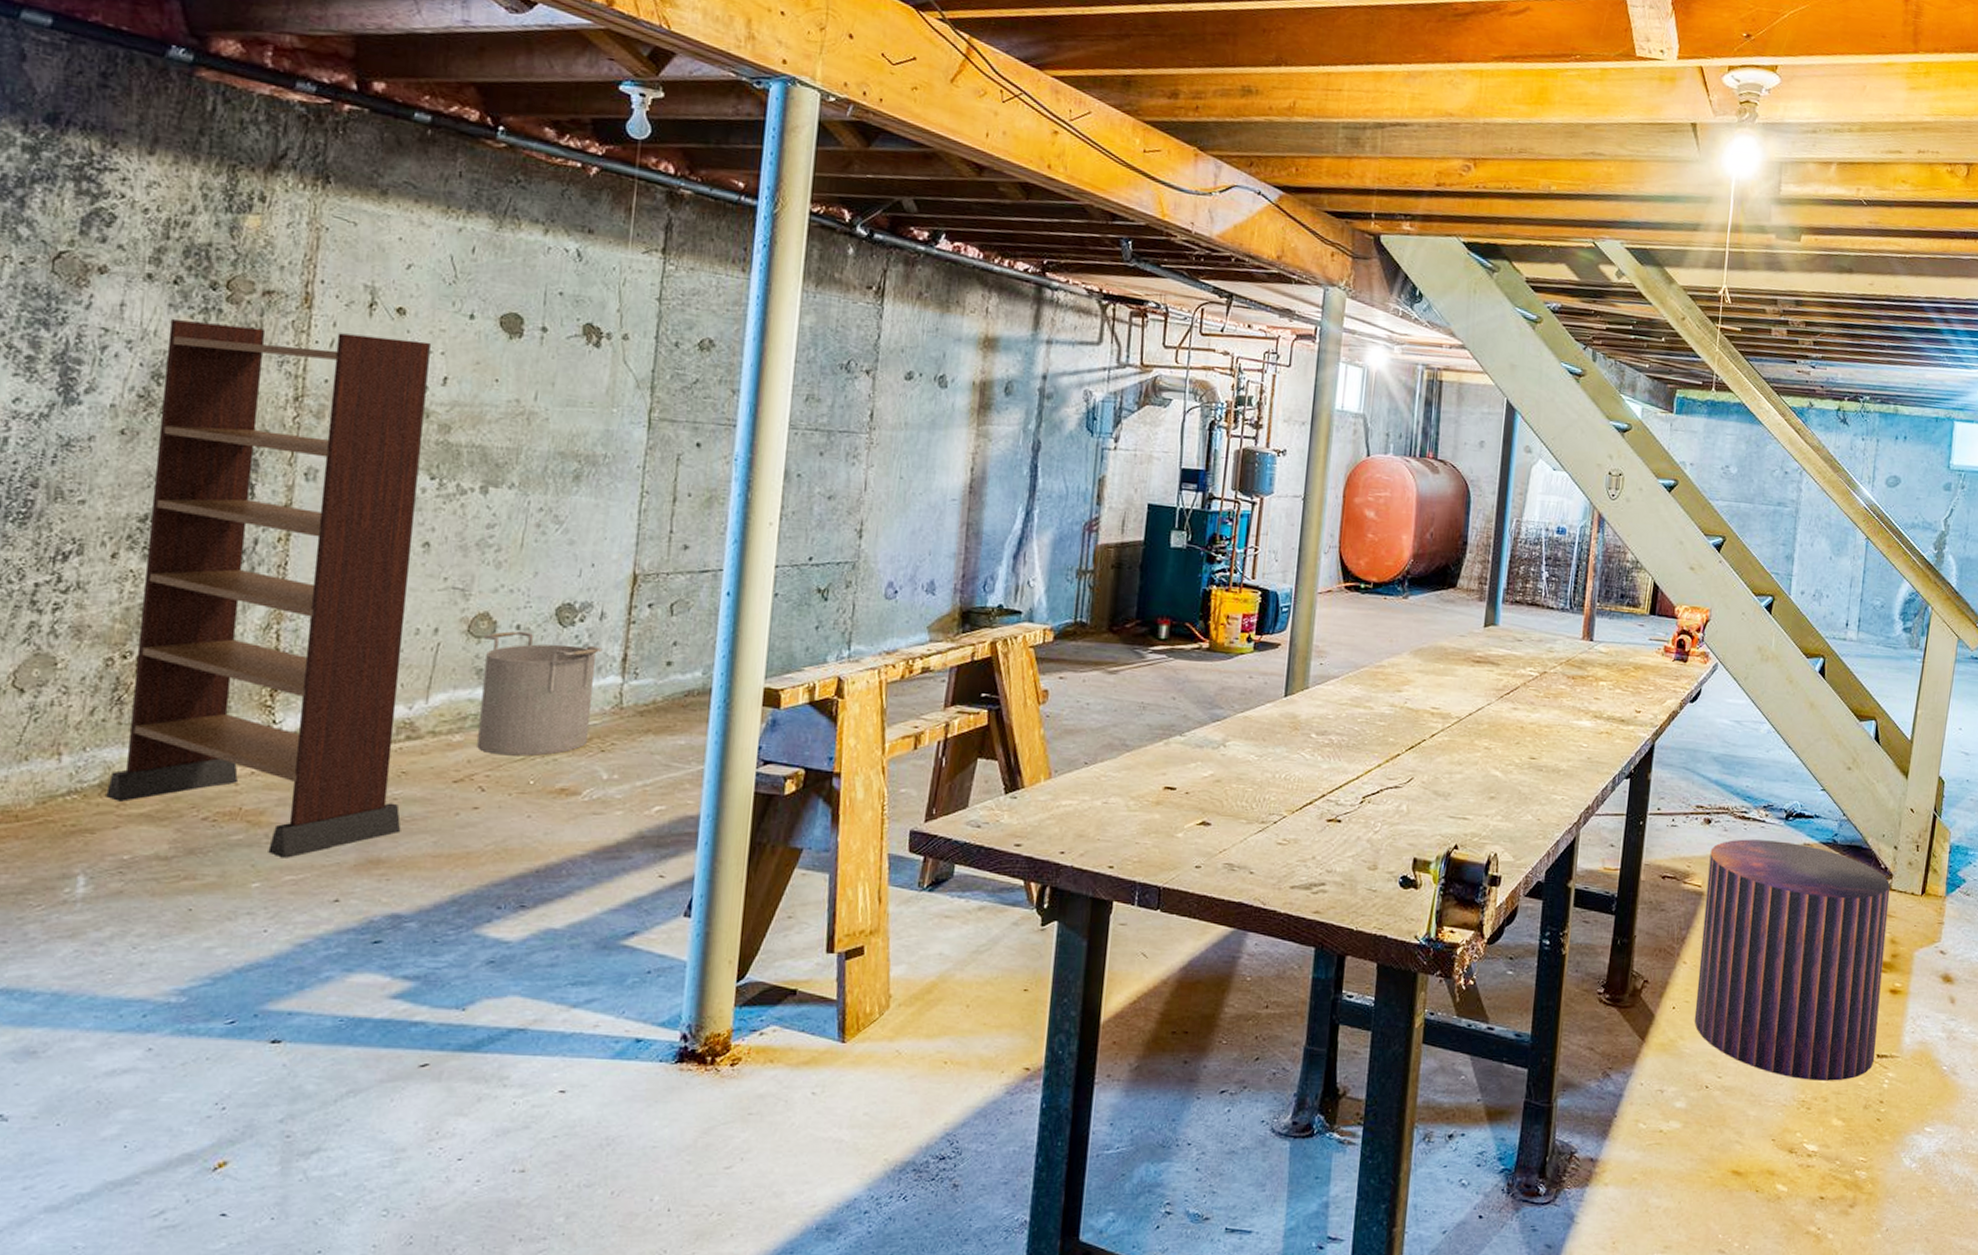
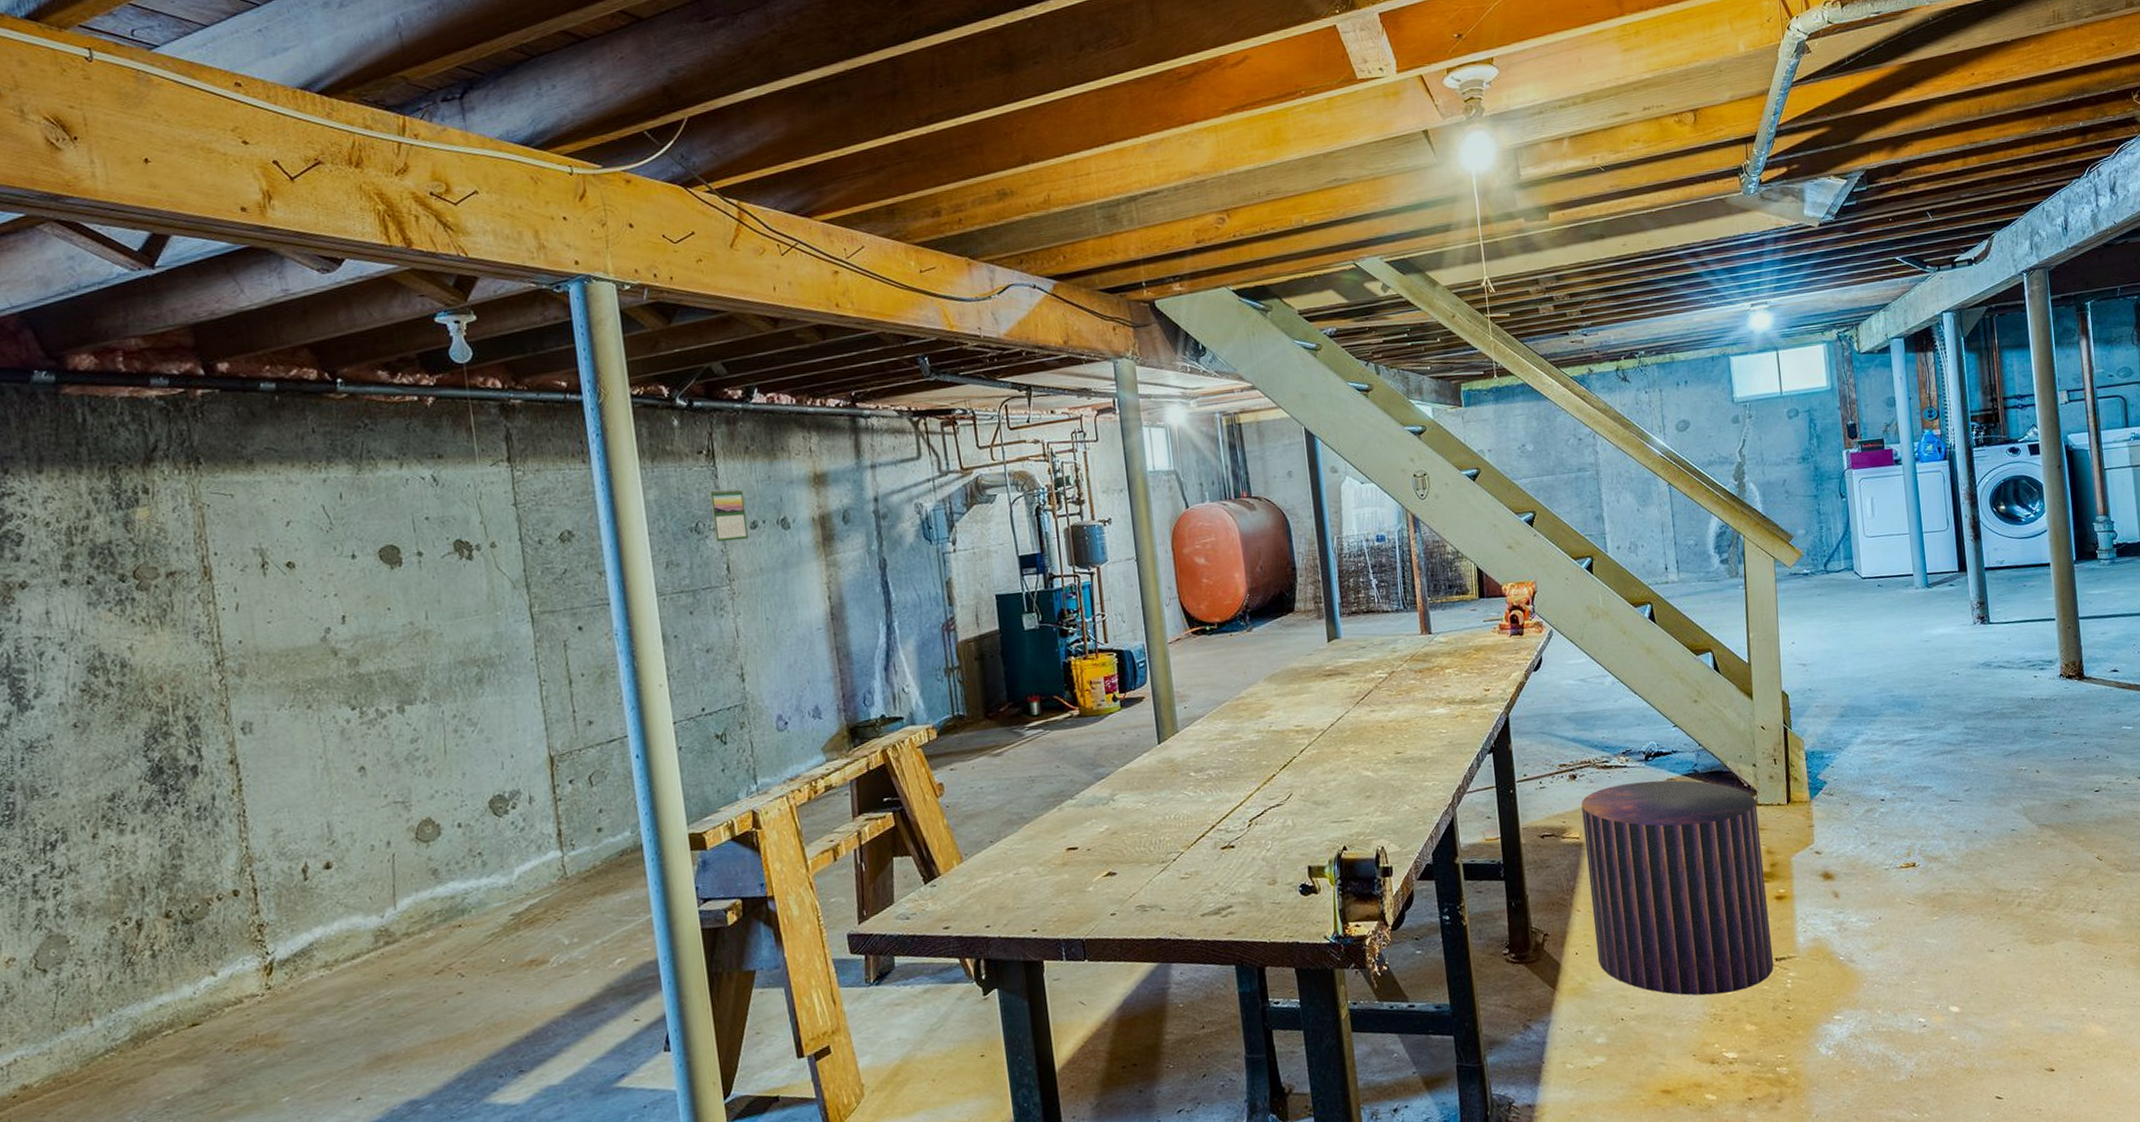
bookshelf: present [106,319,430,858] -> none [92,587,400,1071]
bucket: present [477,630,603,756] -> none [430,827,544,943]
calendar: none [865,330,906,389] -> present [710,487,750,543]

